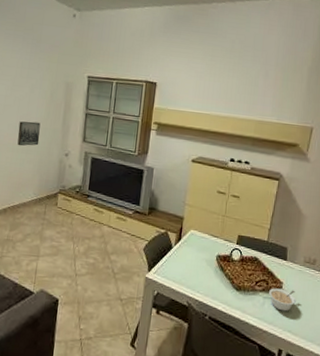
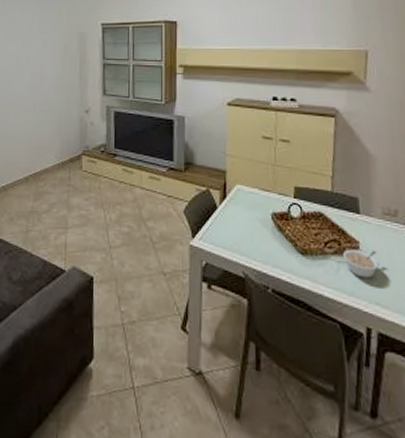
wall art: present [17,121,41,146] -> none [33,79,57,107]

